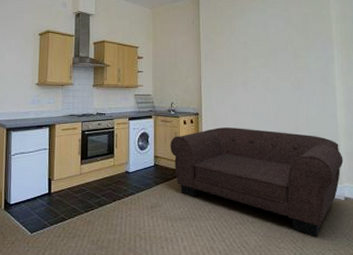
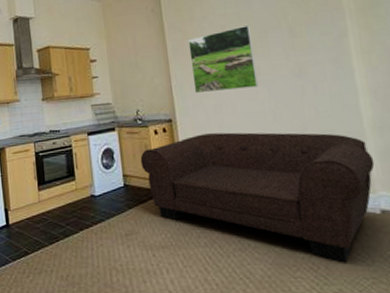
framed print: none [218,44,268,94] -> present [188,25,259,93]

